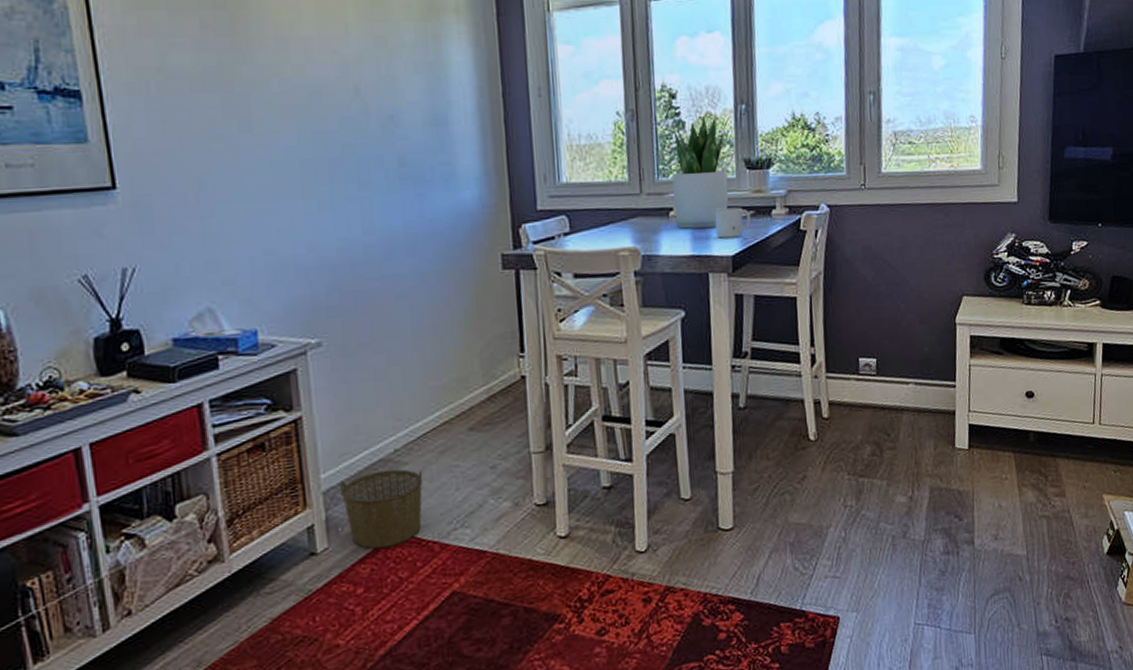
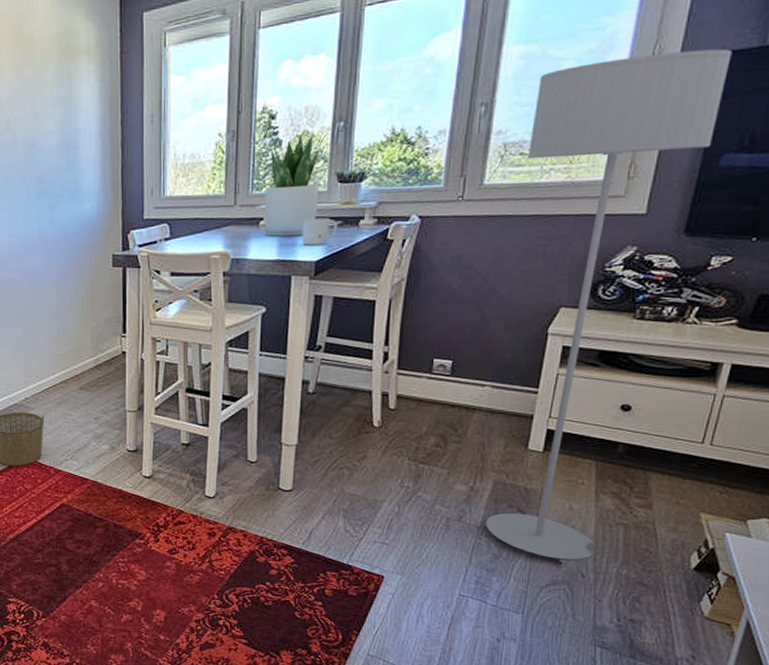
floor lamp: none [915,53,1058,565] -> present [485,48,733,560]

